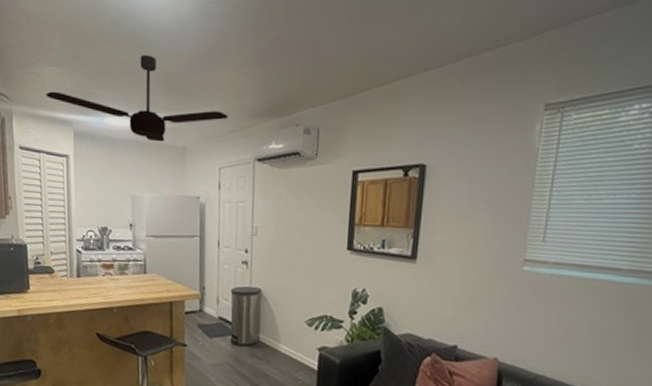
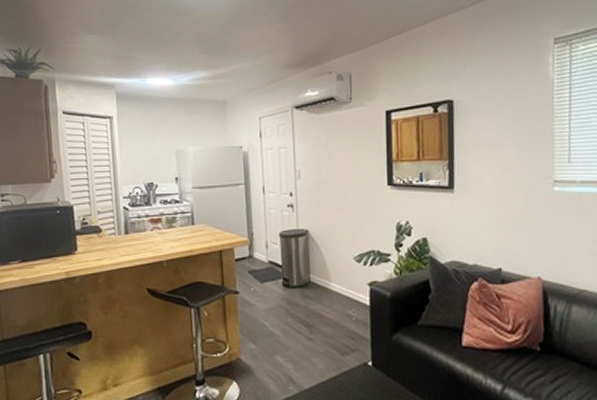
ceiling fan: present [46,55,229,142] -> none [87,18,265,98]

